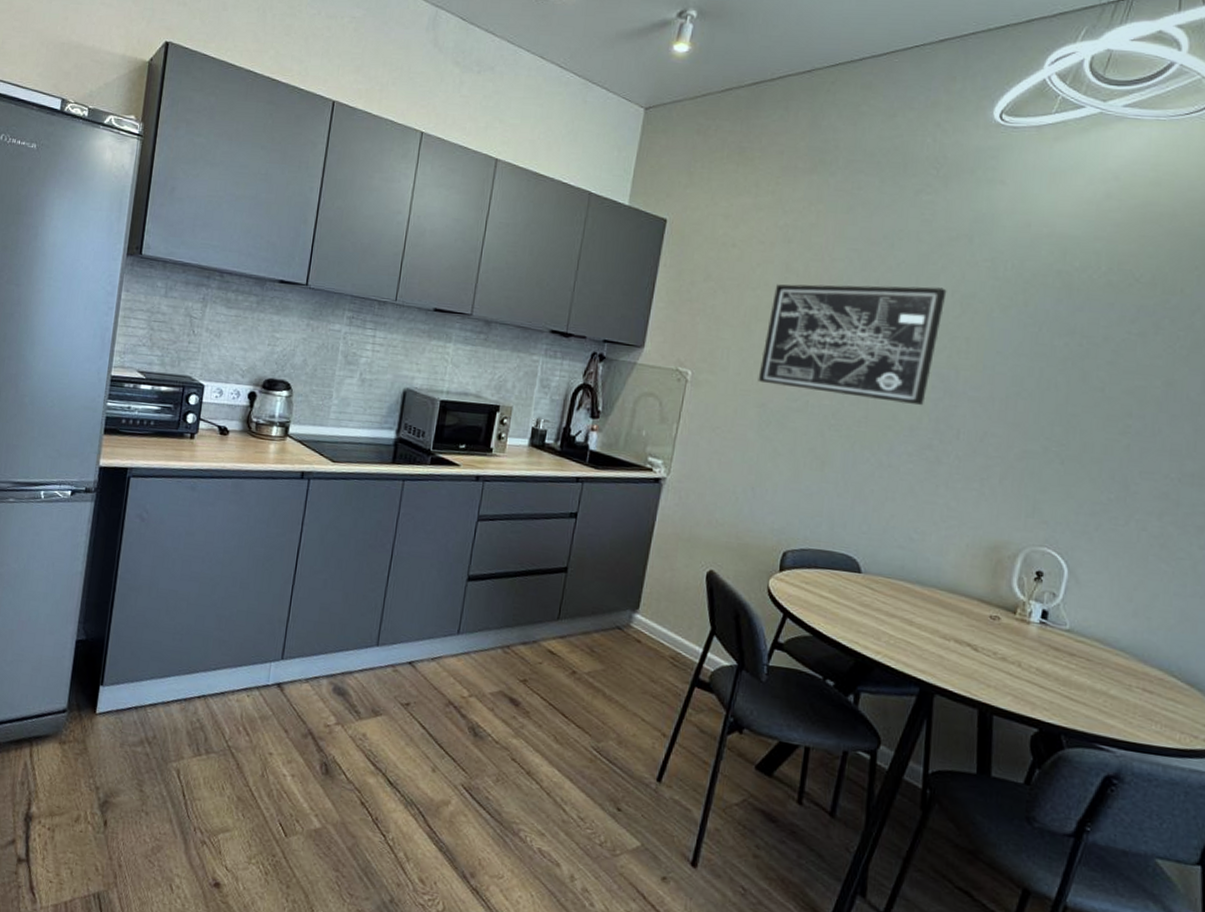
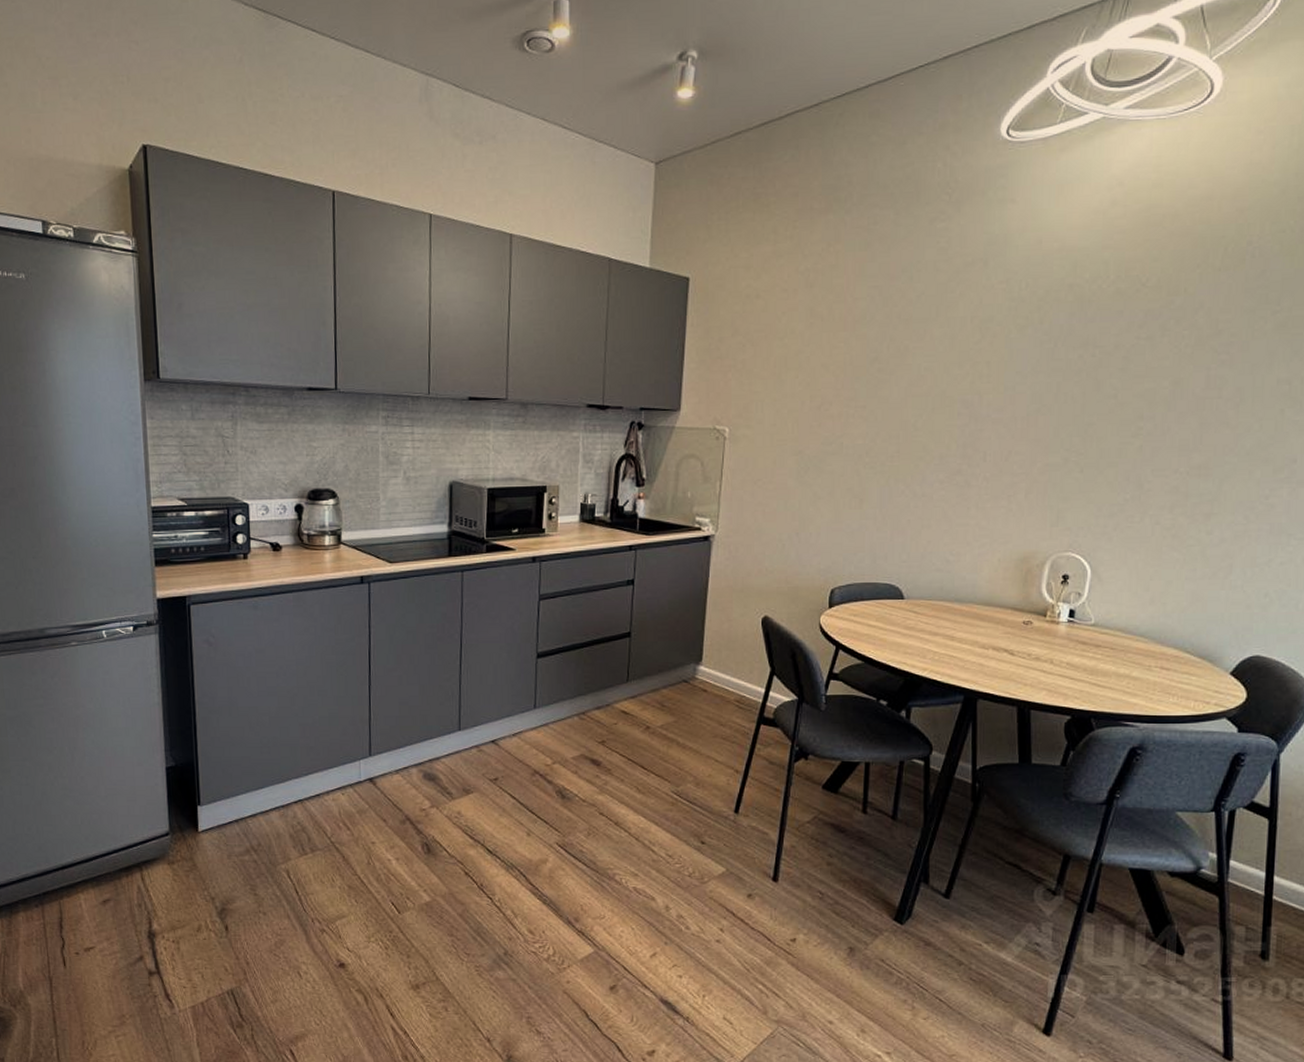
wall art: present [758,284,947,406] -> none [793,315,966,434]

